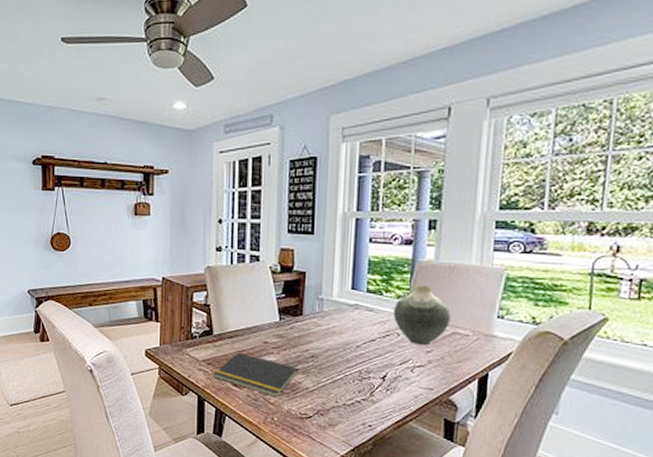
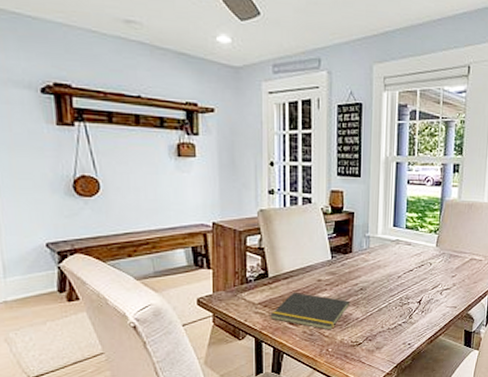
vase: present [393,285,451,346] -> none [426,220,470,272]

